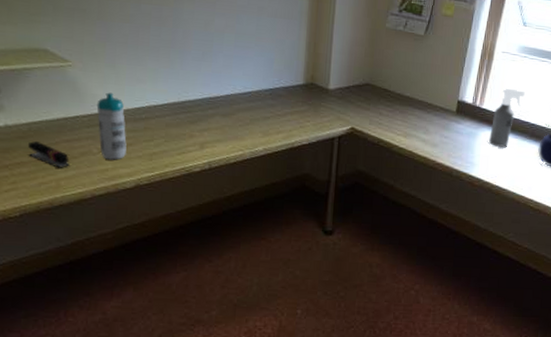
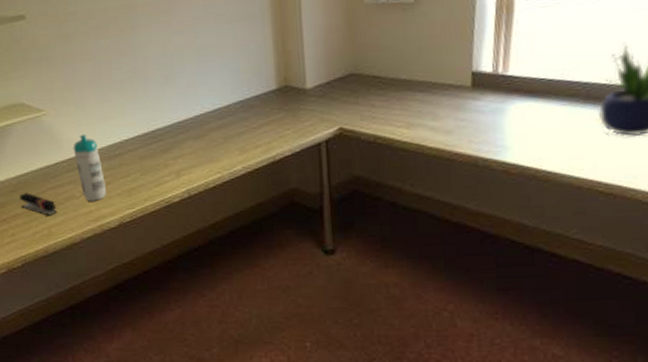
spray bottle: present [489,88,525,147] -> none [523,42,567,121]

